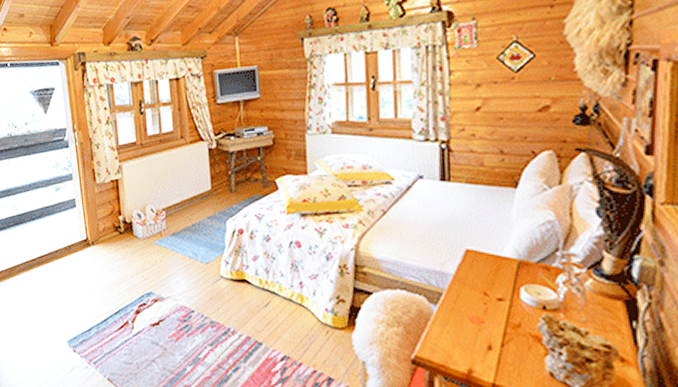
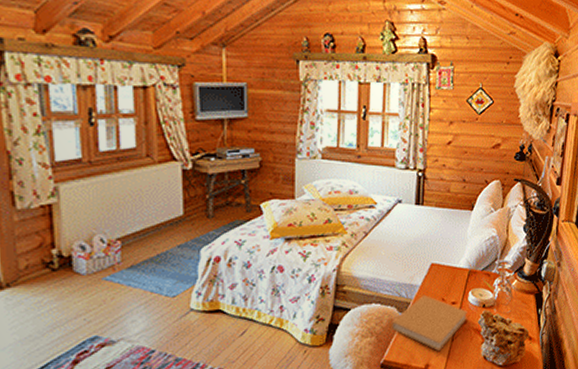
book: none [420,285,521,356] -> present [391,294,467,352]

